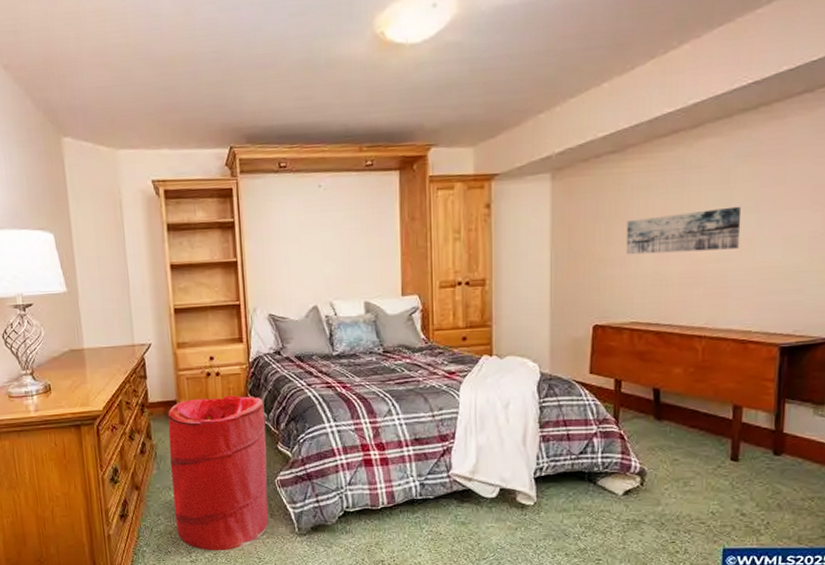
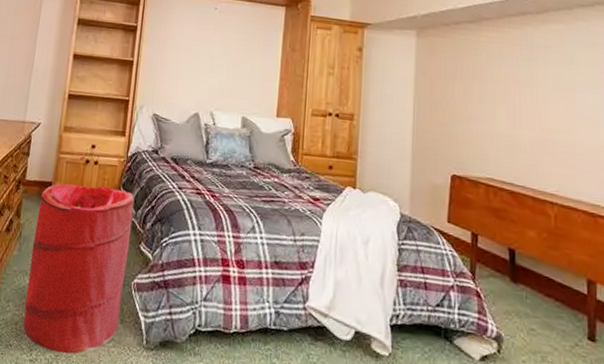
wall art: present [626,206,742,255] -> none [482,82,585,125]

